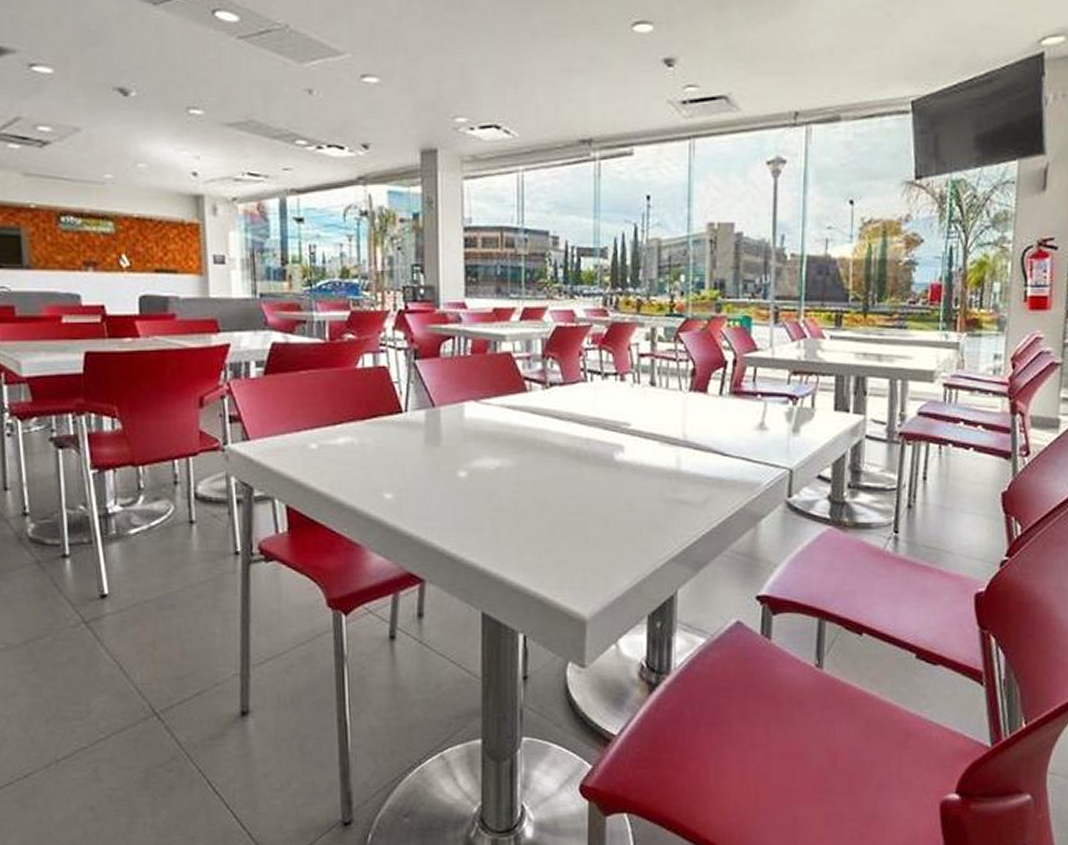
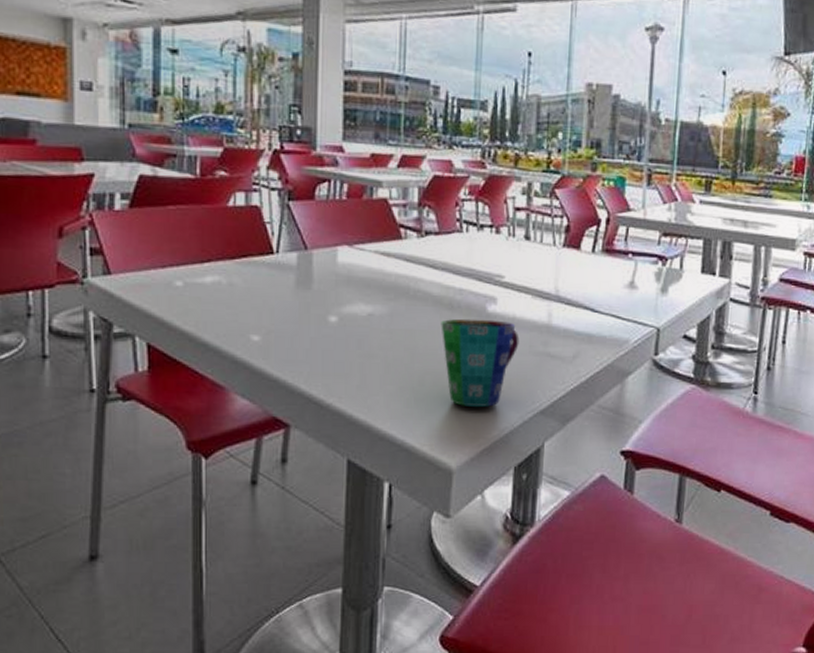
cup: none [569,468,648,556] -> present [441,318,520,407]

